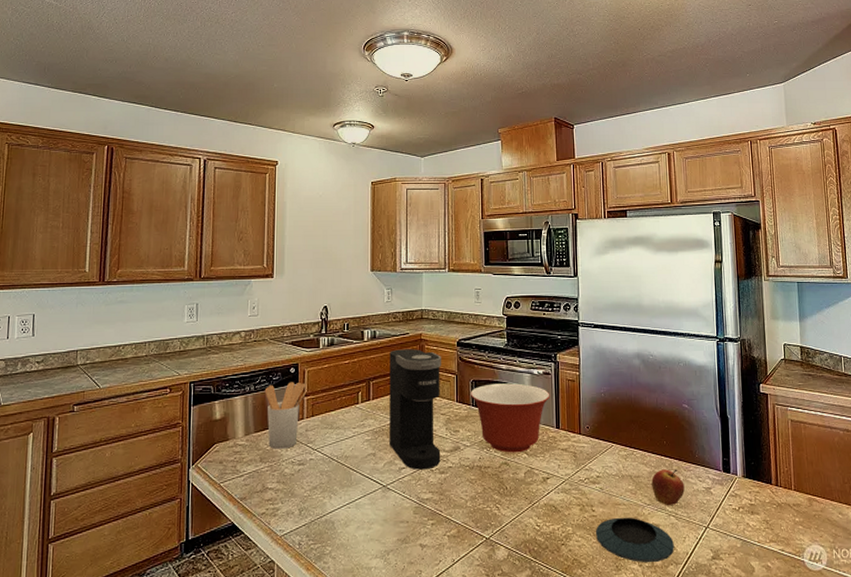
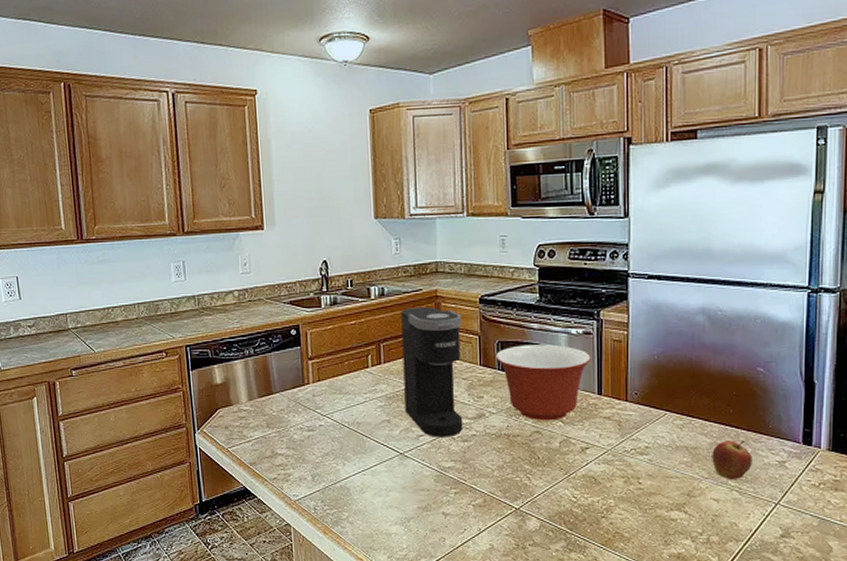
utensil holder: present [264,382,306,449] -> none [265,344,310,415]
saucer: present [595,517,674,563] -> none [641,490,735,539]

